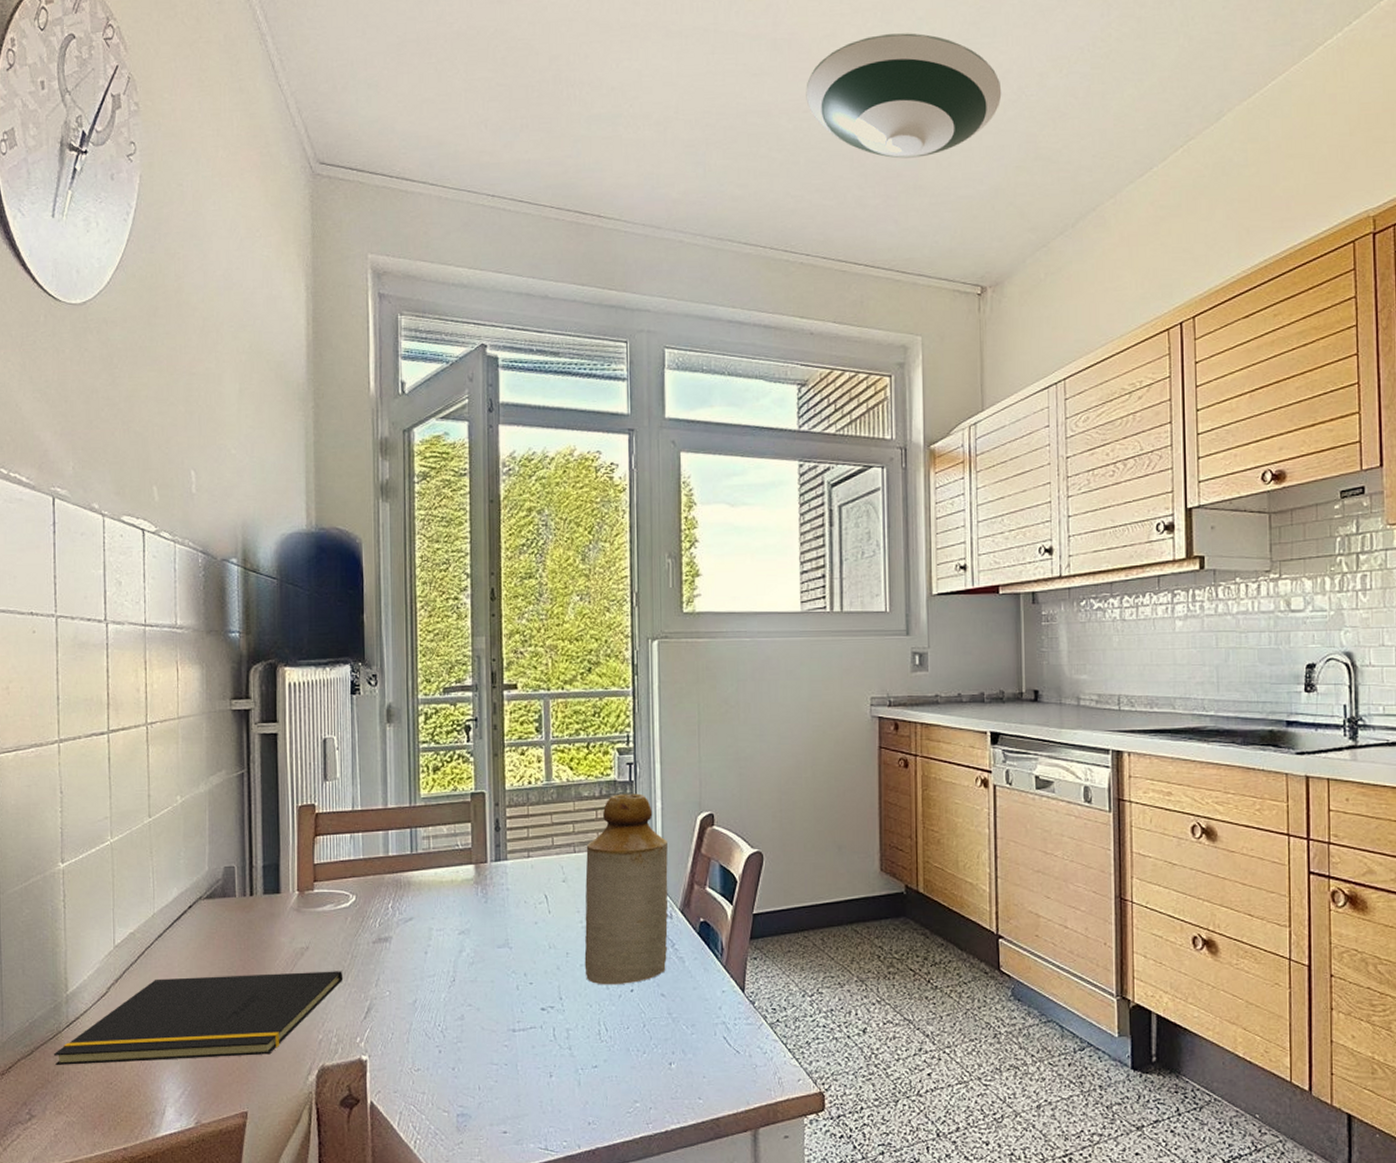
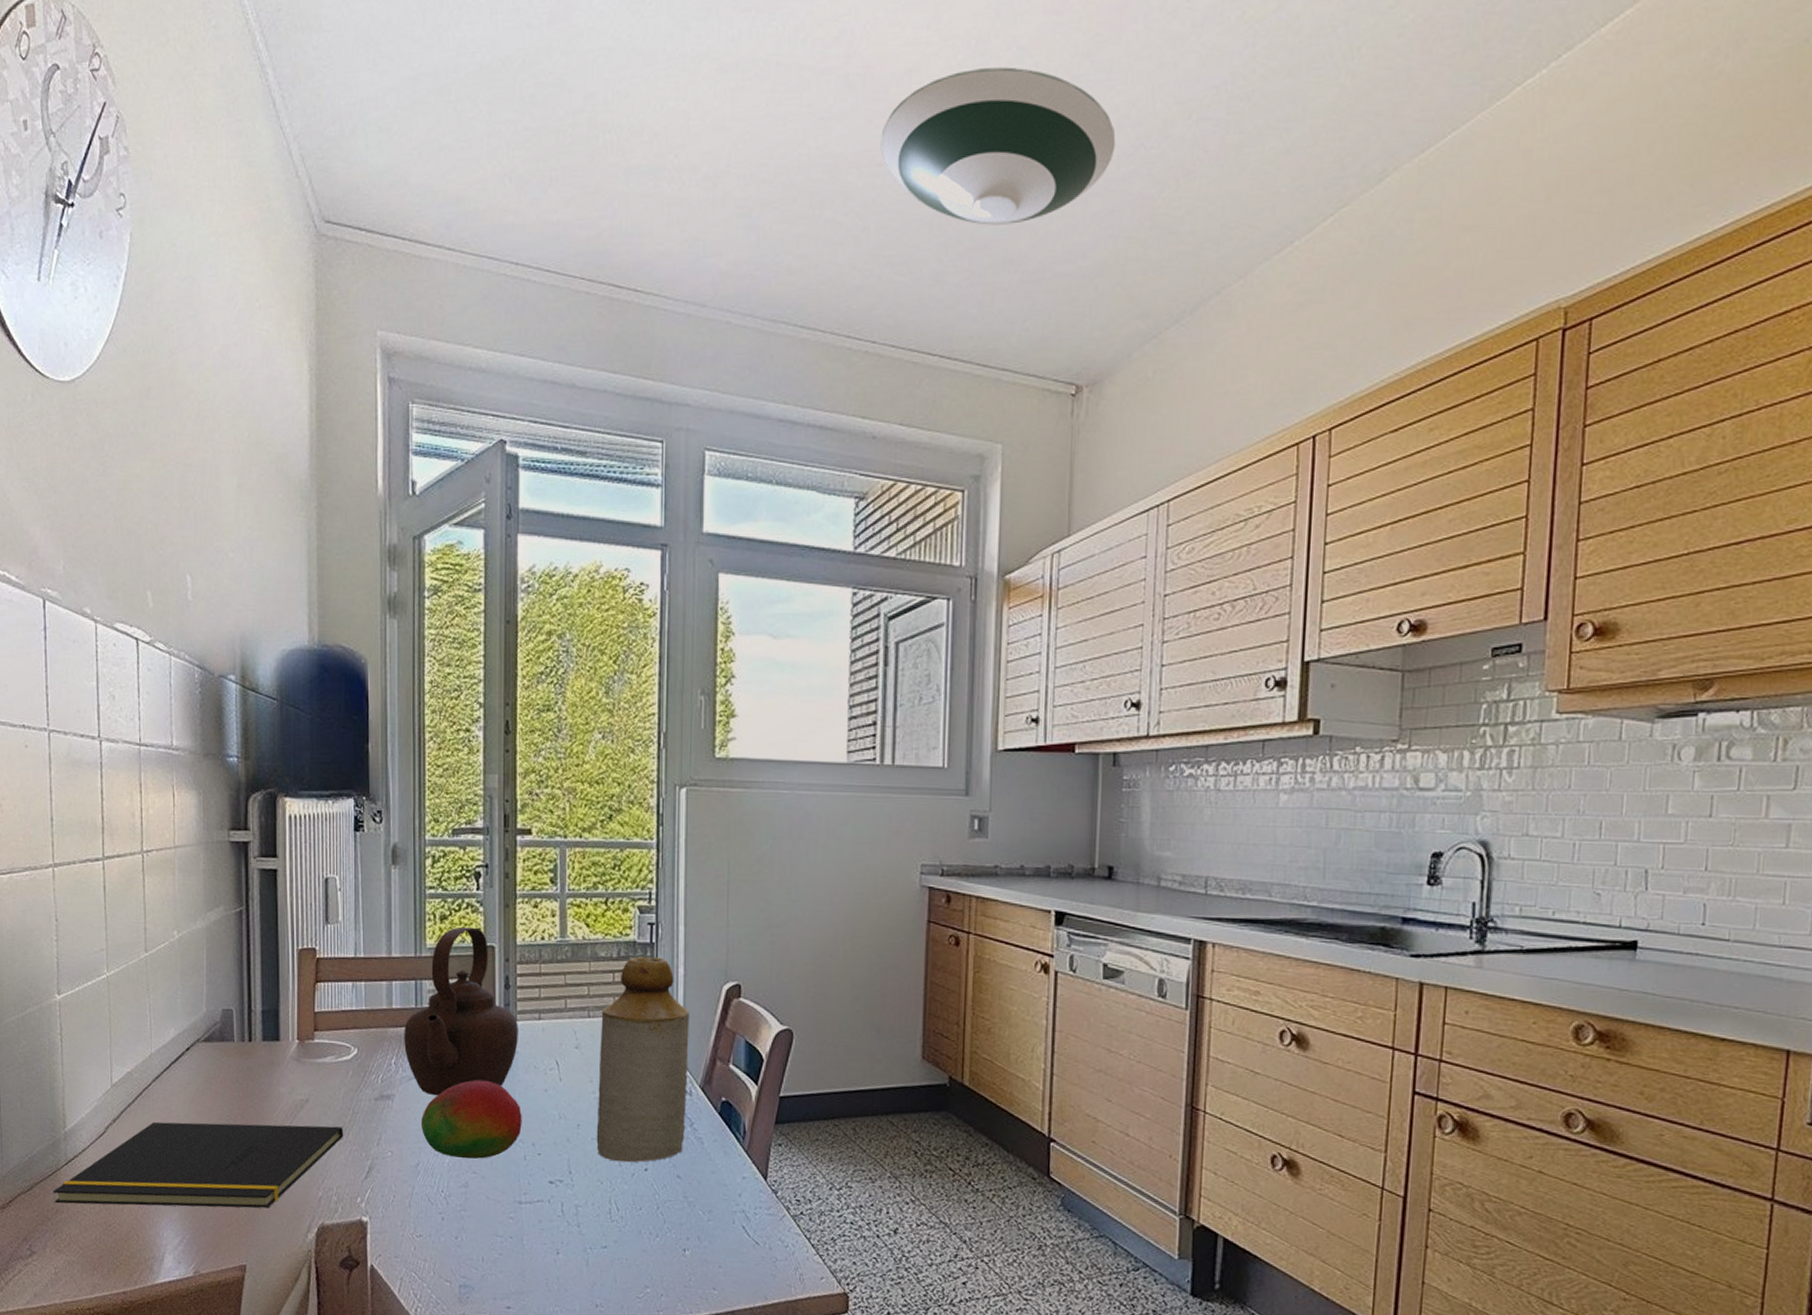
teapot: none [400,776,509,936] -> present [404,926,518,1096]
fruit: none [418,917,514,993] -> present [421,1079,522,1159]

